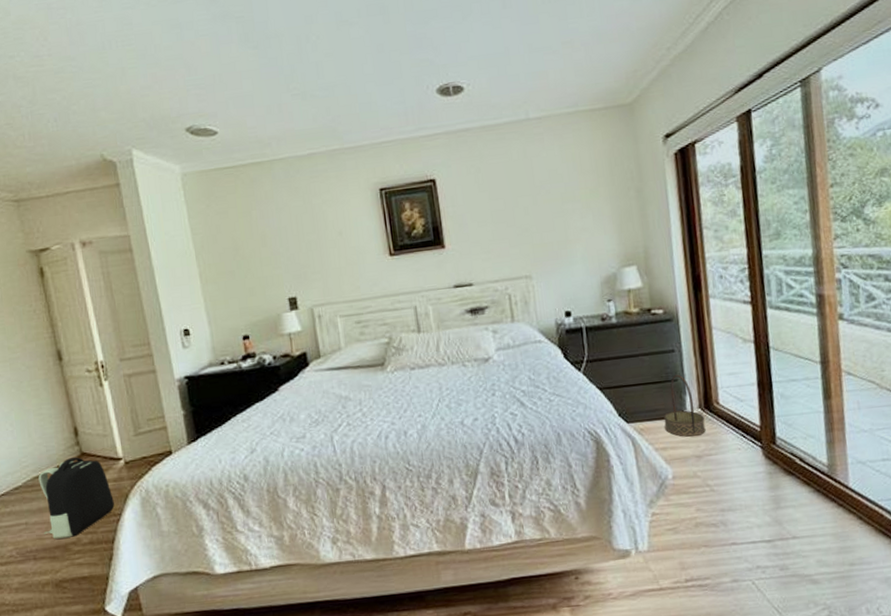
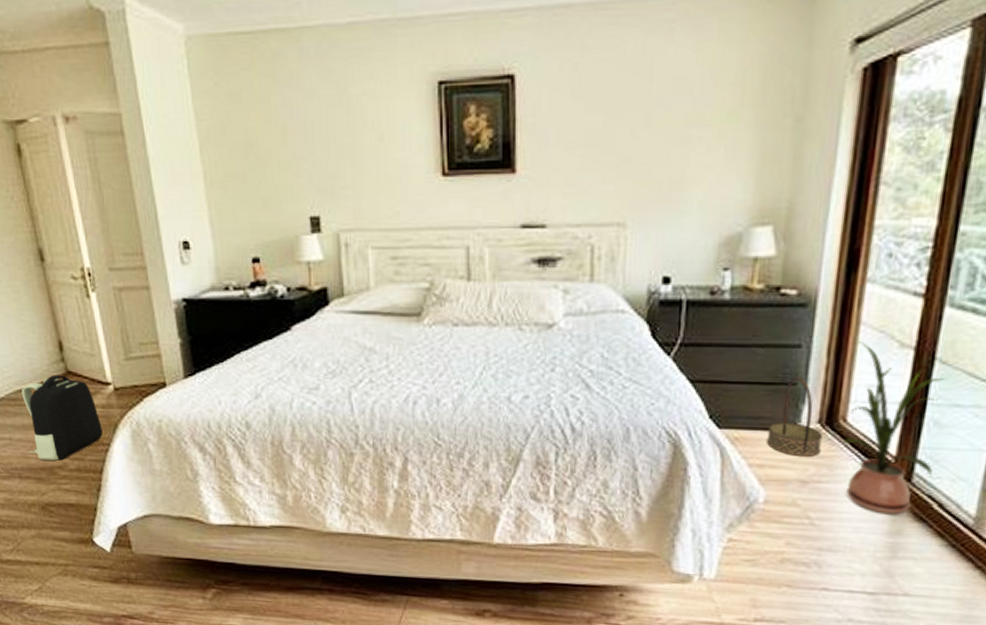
house plant: none [714,342,789,474] -> present [840,342,947,515]

